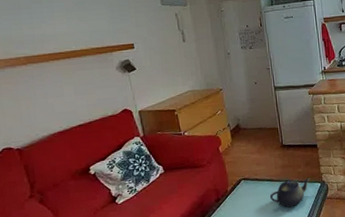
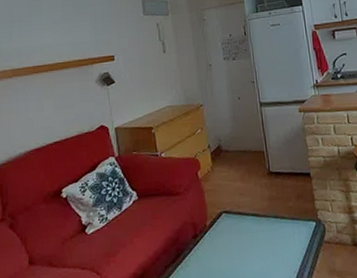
teapot: present [269,178,310,208] -> none [254,215,303,252]

